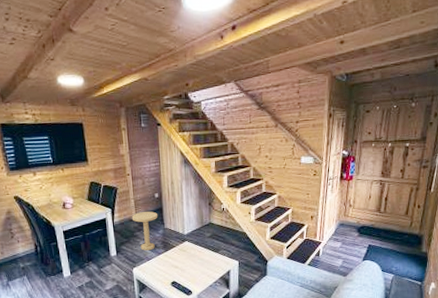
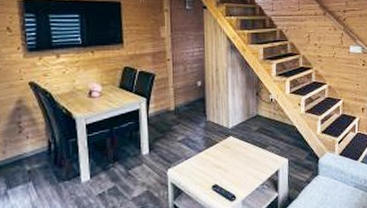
side table: present [131,211,158,251] -> none [169,102,200,148]

